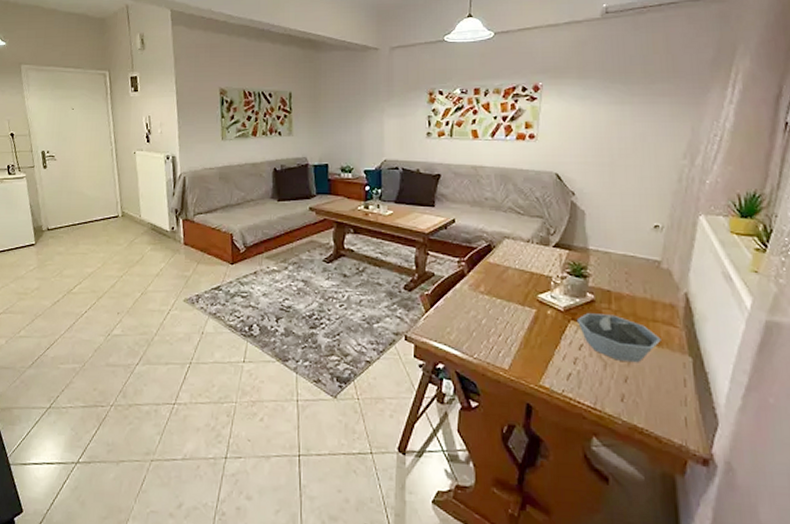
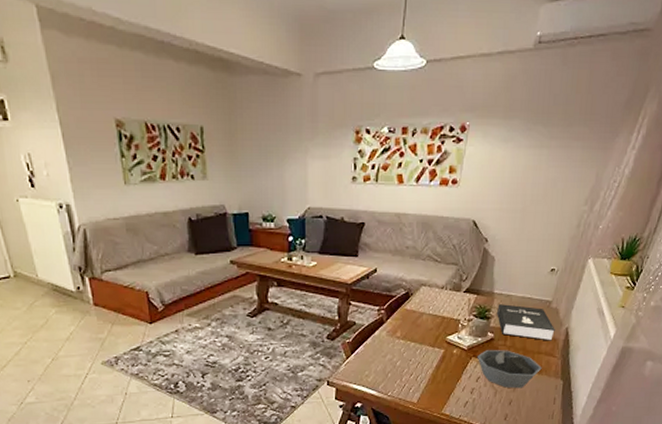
booklet: none [594,262,671,308] -> present [496,304,555,341]

